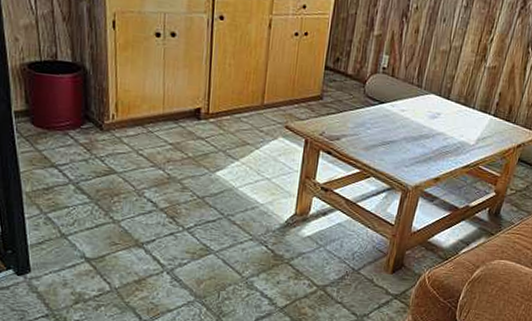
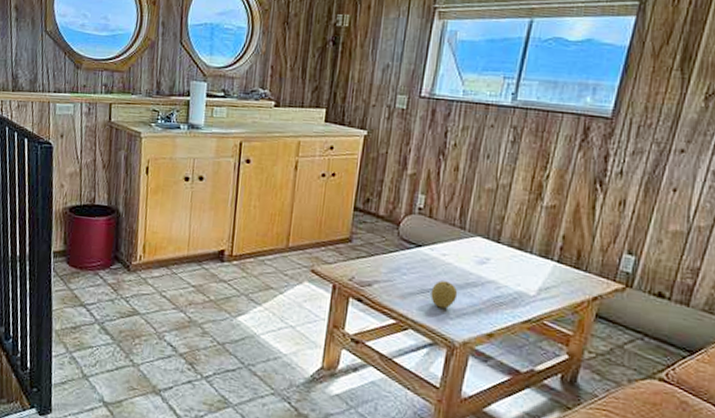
fruit: none [390,133,413,158] -> present [430,280,458,309]

